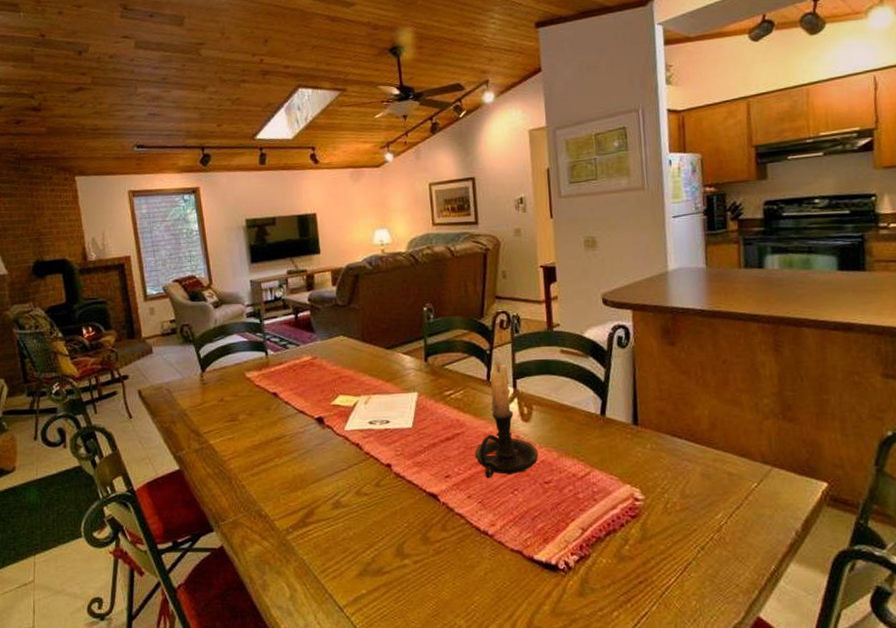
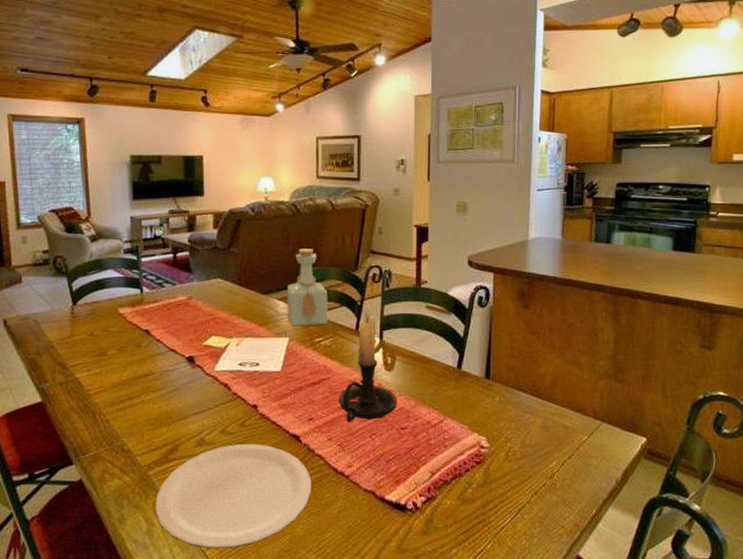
plate: none [296,504,454,615] -> present [155,443,311,549]
bottle: none [411,299,458,380] -> present [286,249,329,326]

